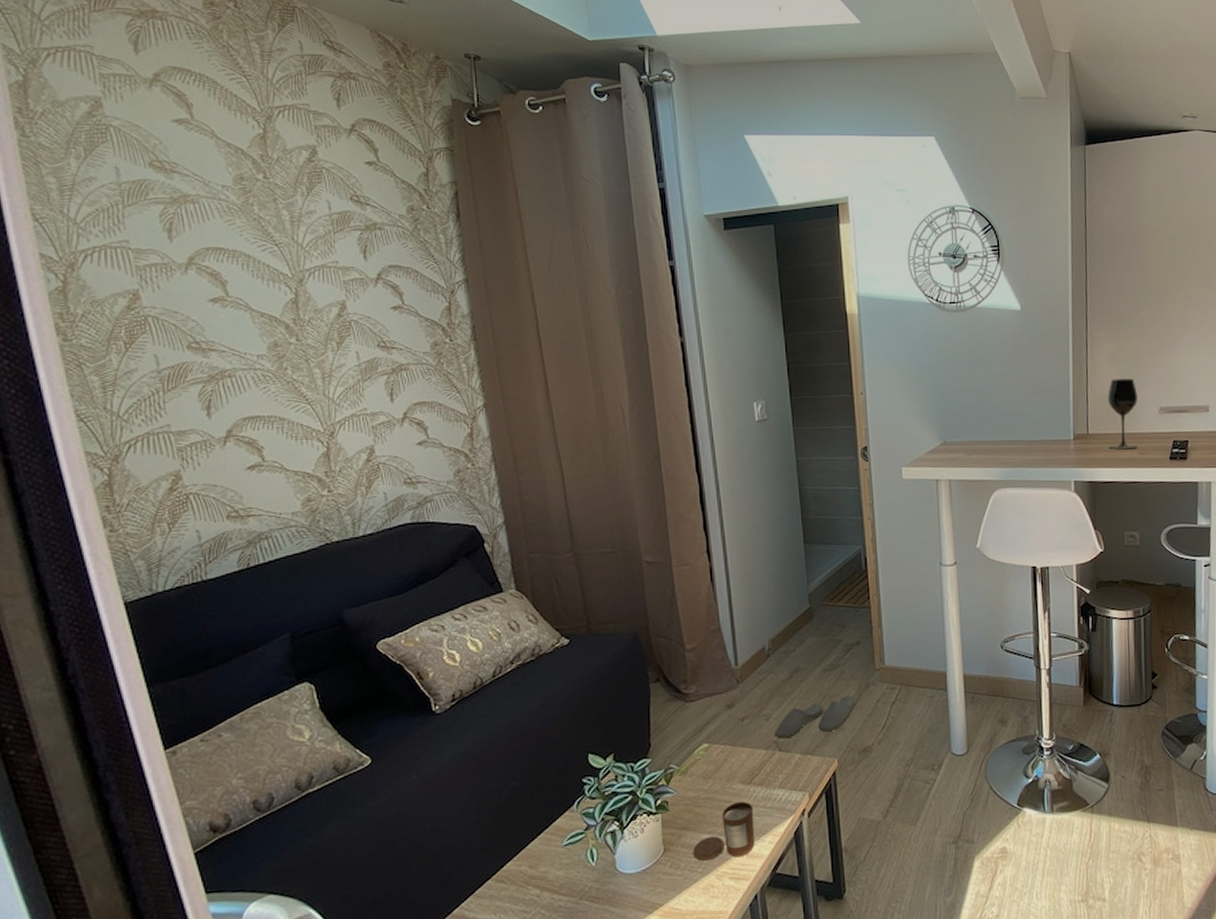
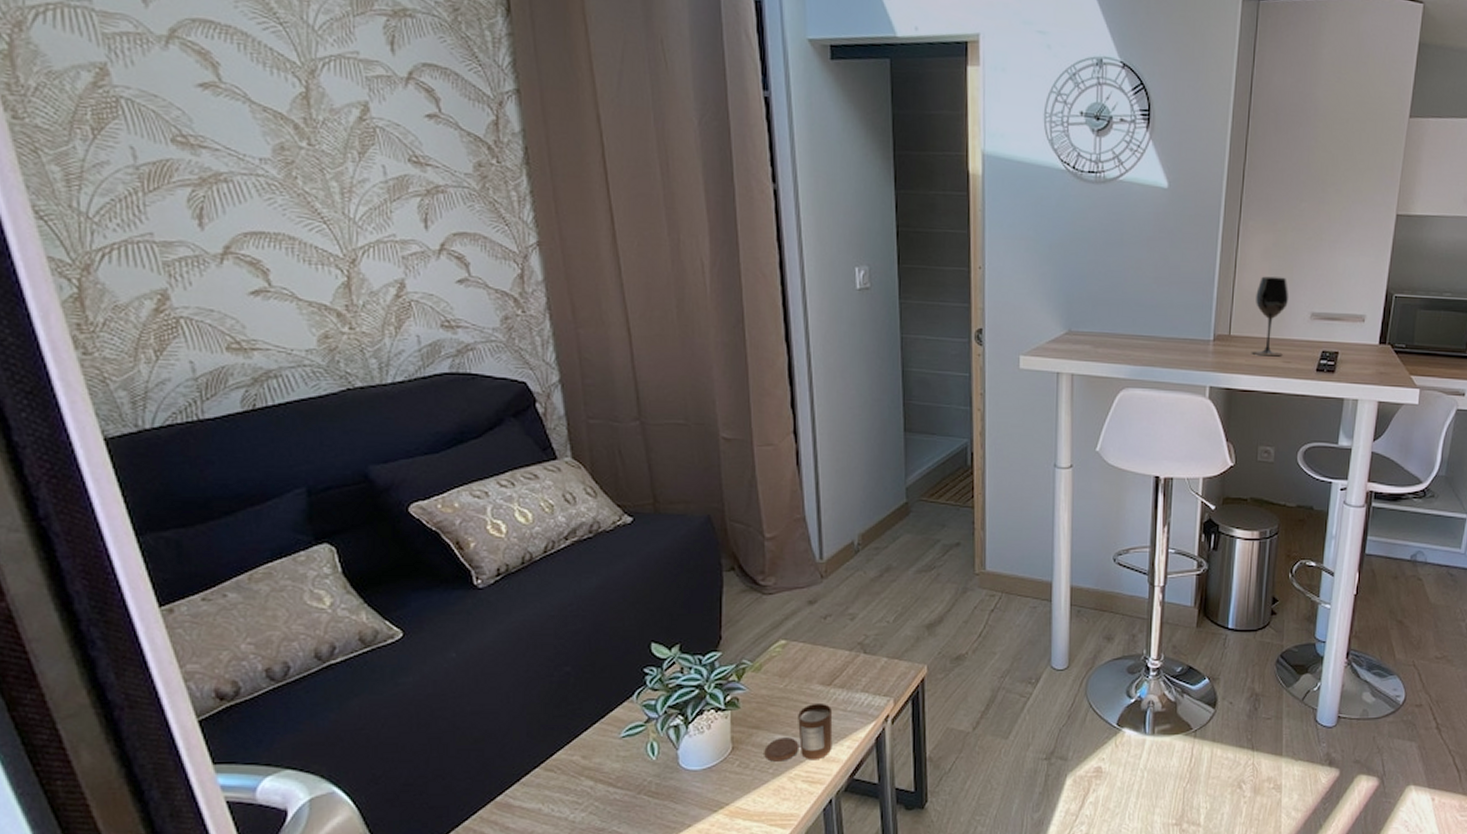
slippers: present [774,695,855,739] -> none [859,600,950,640]

